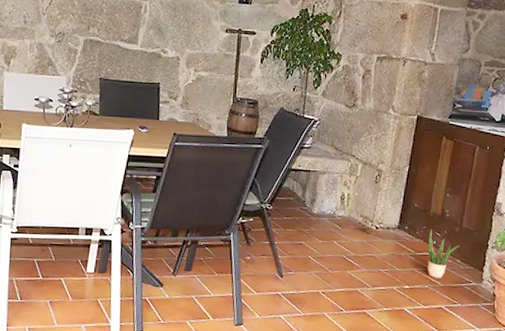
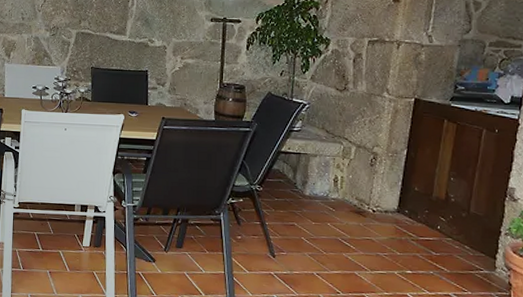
potted plant: present [427,229,460,278] -> none [431,214,468,264]

